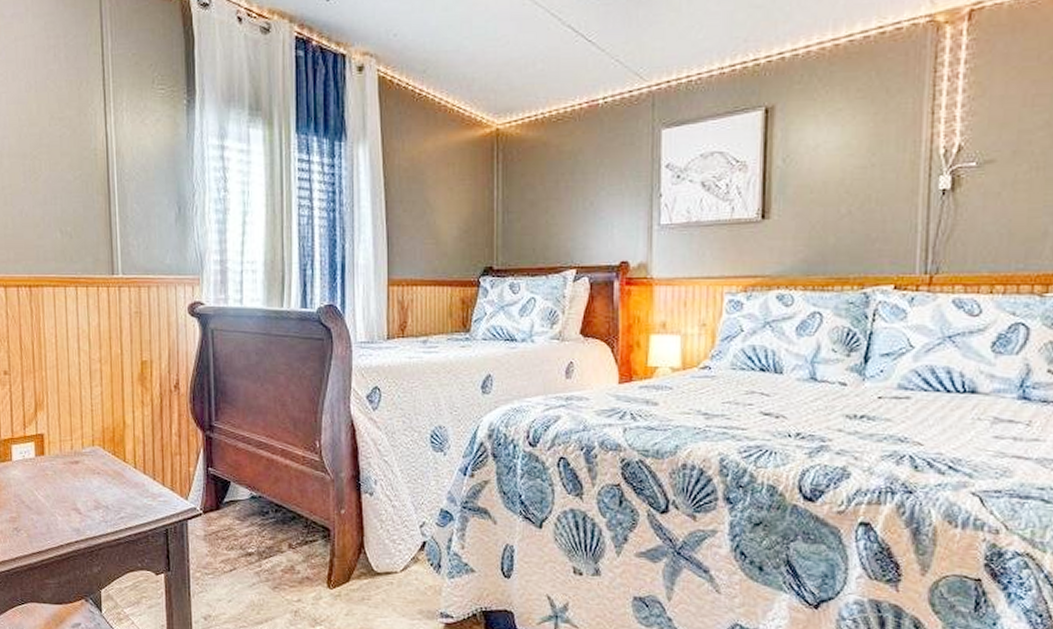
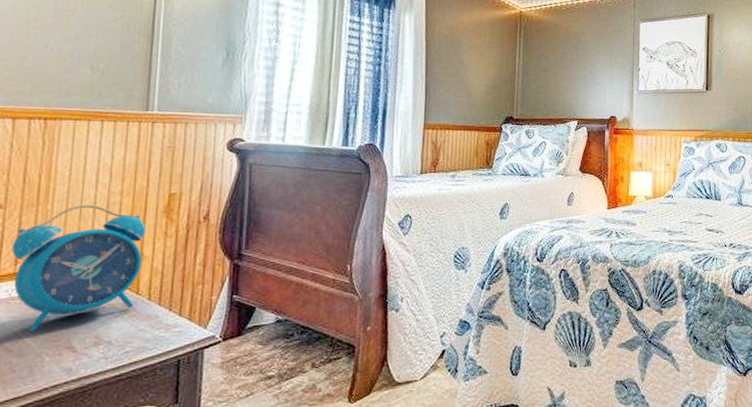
alarm clock: none [19,372,126,492] -> present [11,205,146,331]

